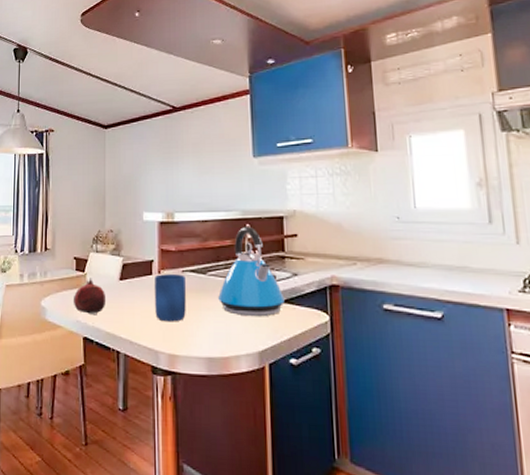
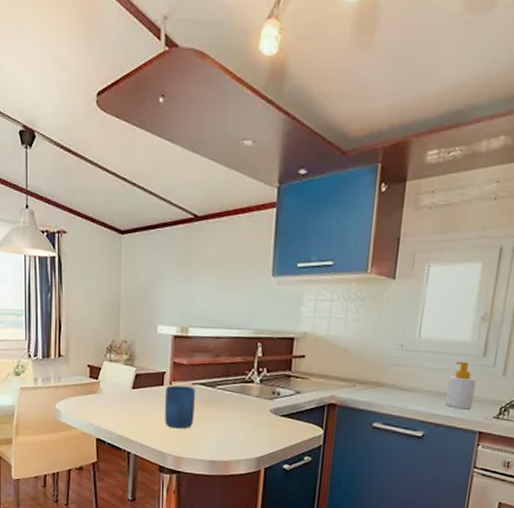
fruit: present [73,278,107,316] -> none [86,385,119,420]
kettle: present [218,226,285,317] -> none [225,344,286,428]
soap bottle: none [457,230,492,284] -> present [446,361,476,410]

